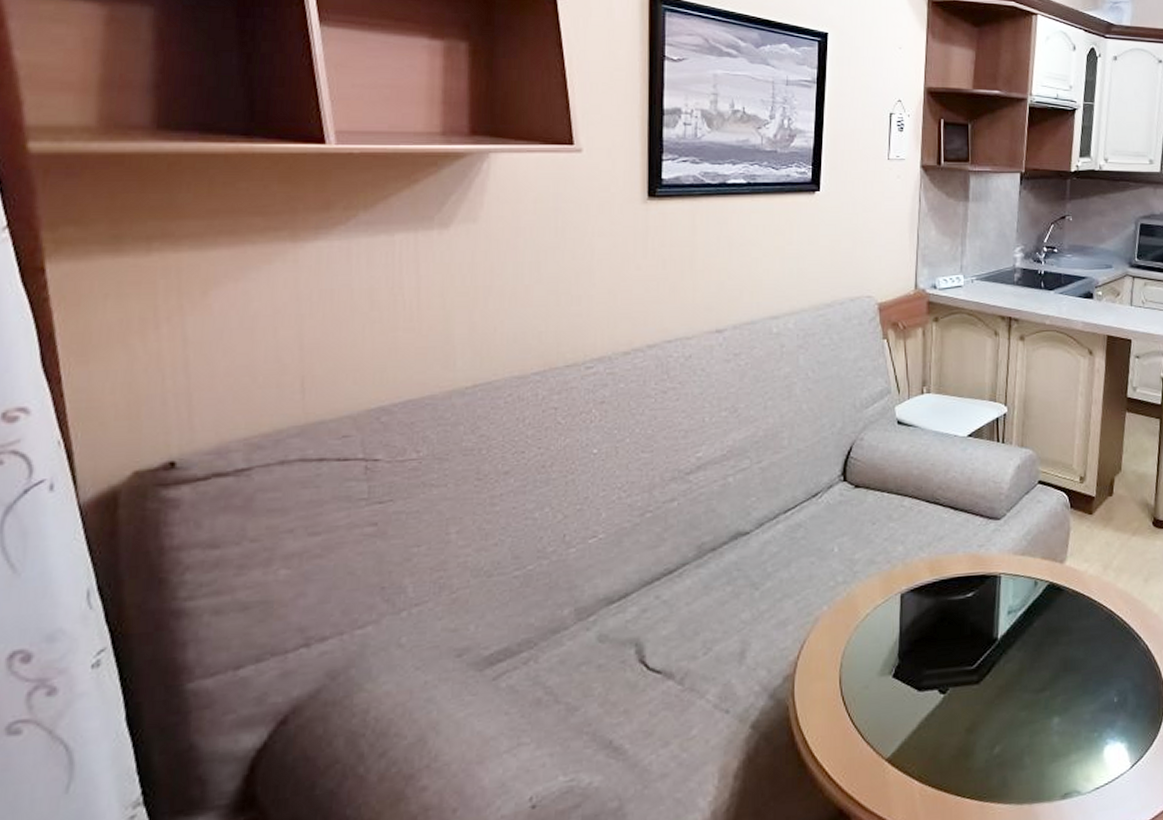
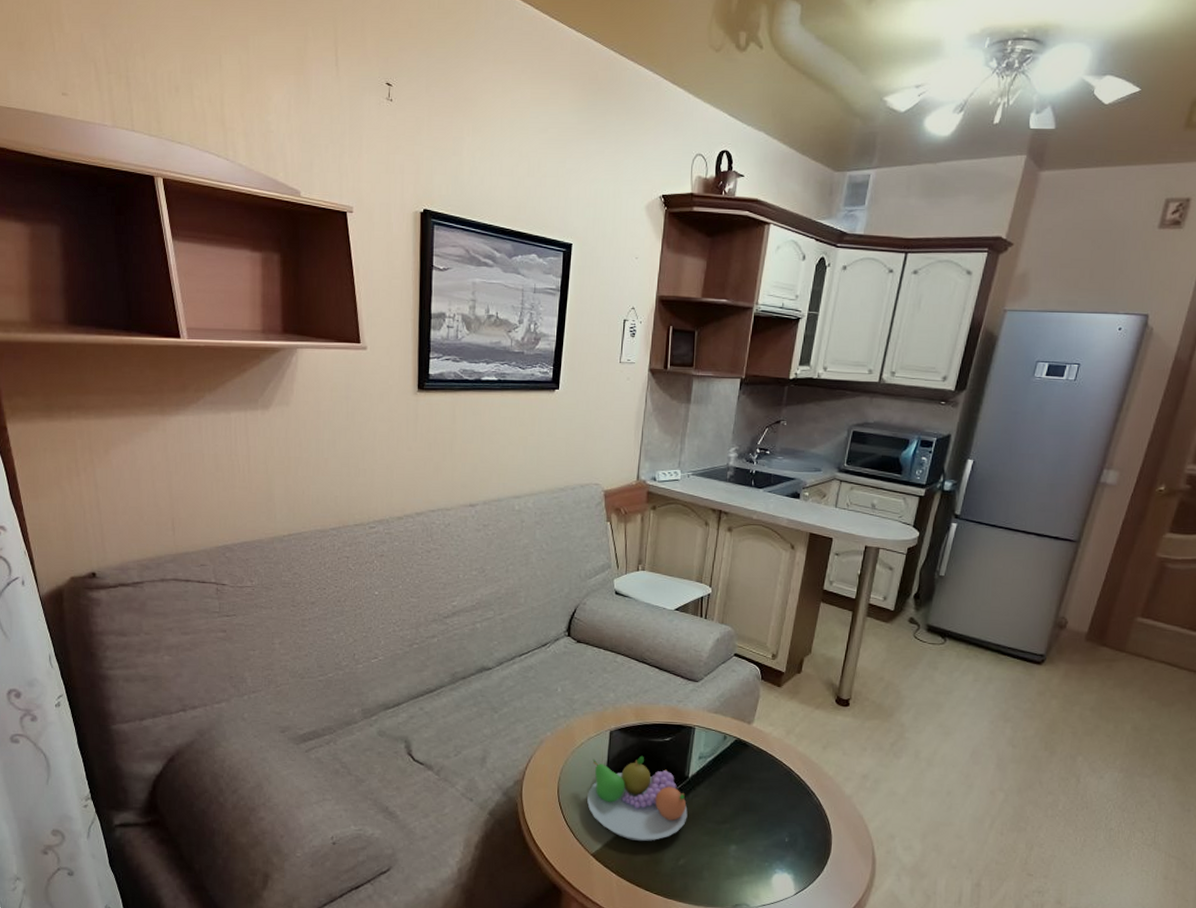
fruit bowl: none [877,621,1000,732] -> present [587,756,688,842]

